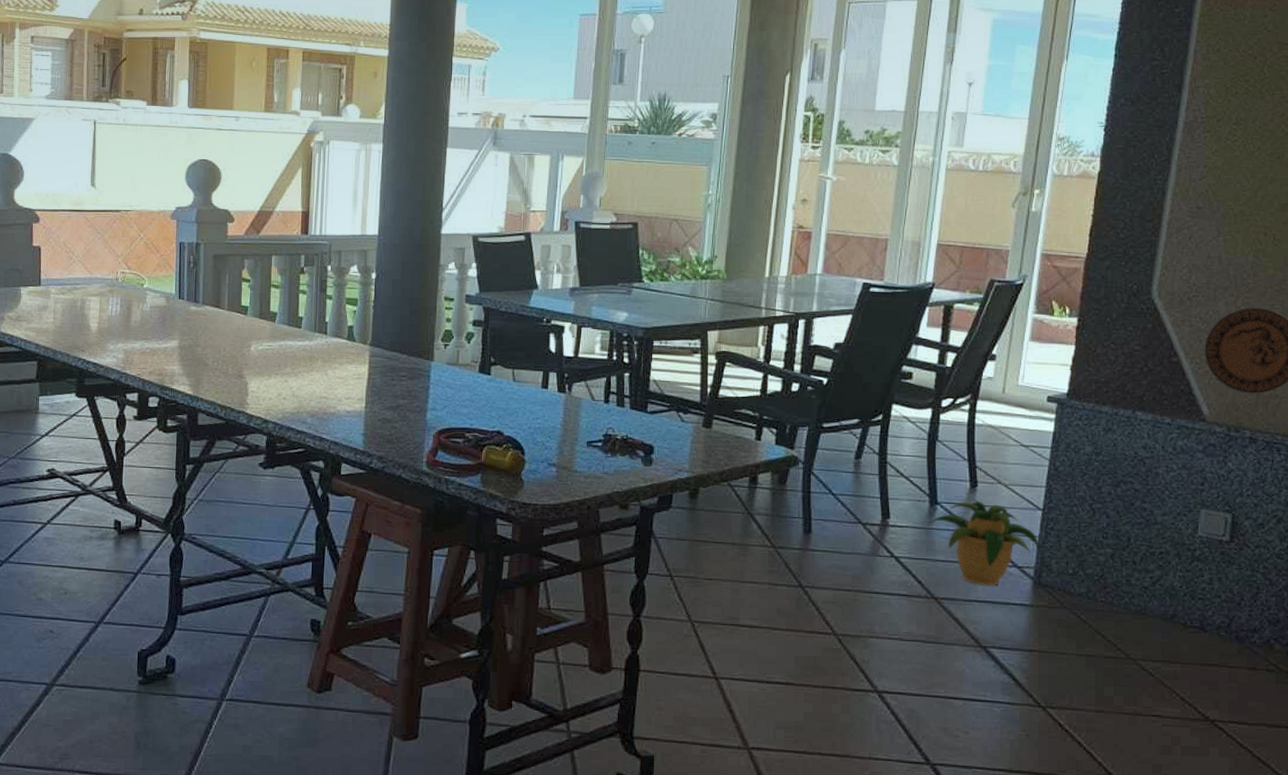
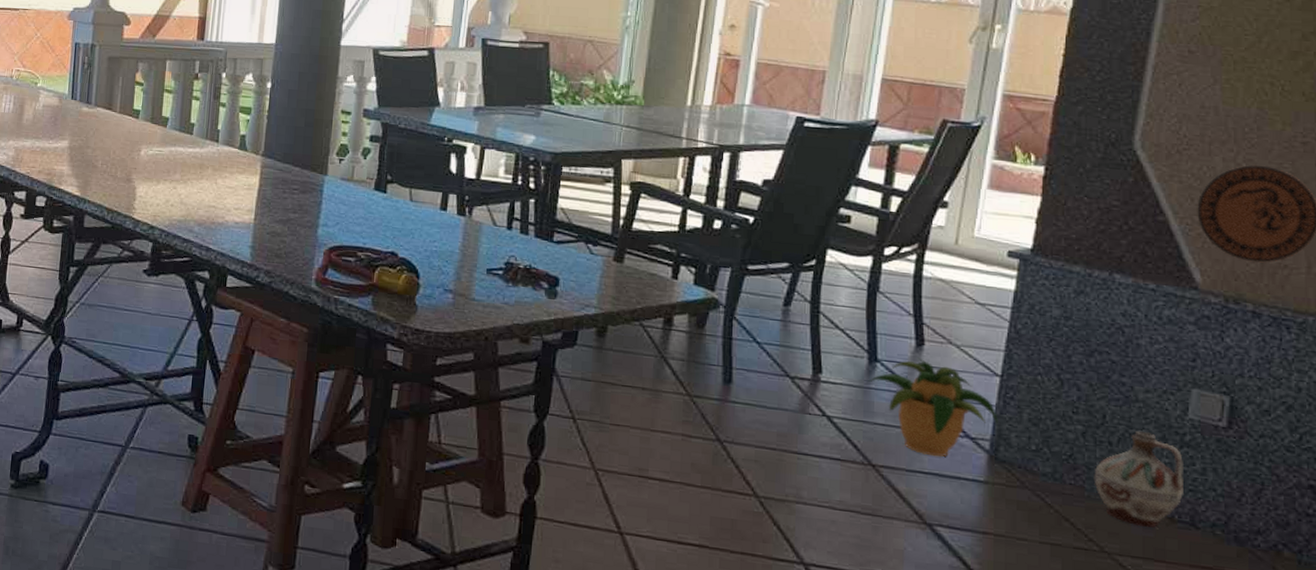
ceramic jug: none [1121,549,1194,634] -> present [1094,430,1183,528]

